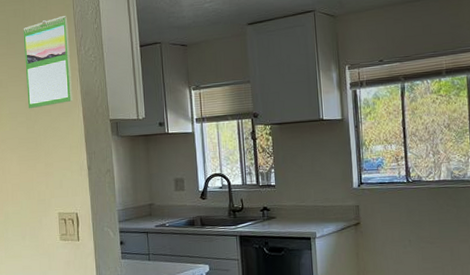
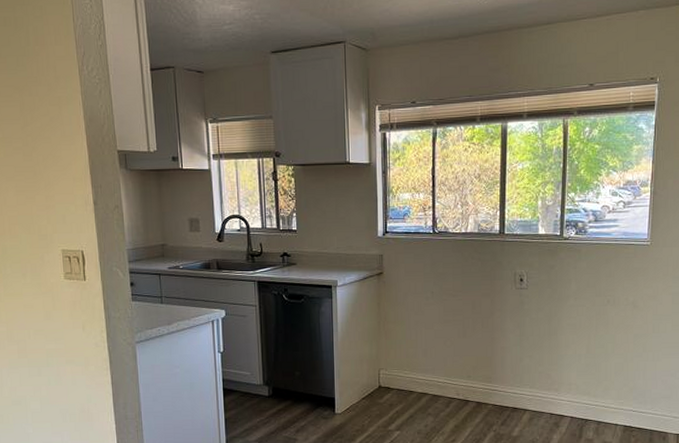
calendar: present [23,15,73,109] -> none [15,28,76,134]

